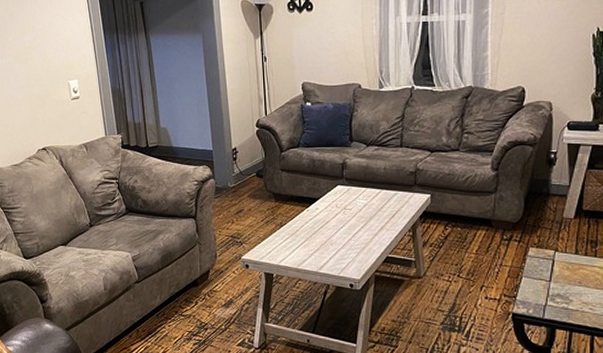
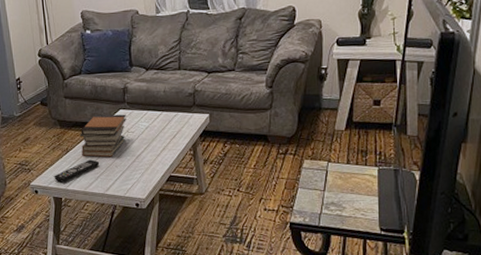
remote control: none [266,235,314,258] -> present [54,159,100,183]
book stack: none [295,189,344,234] -> present [80,114,126,158]

